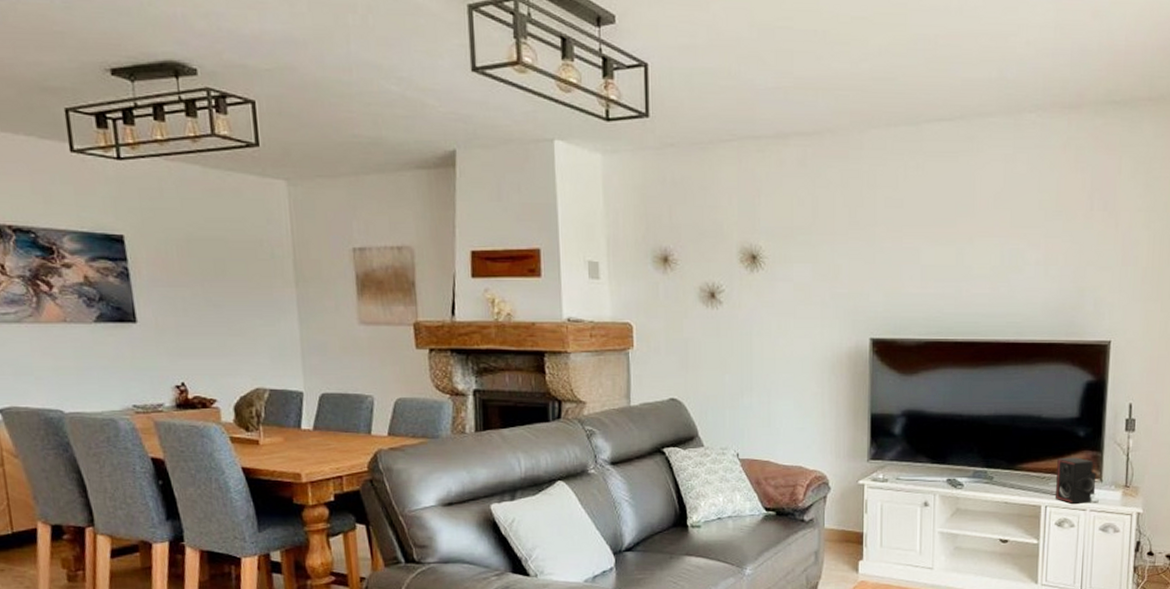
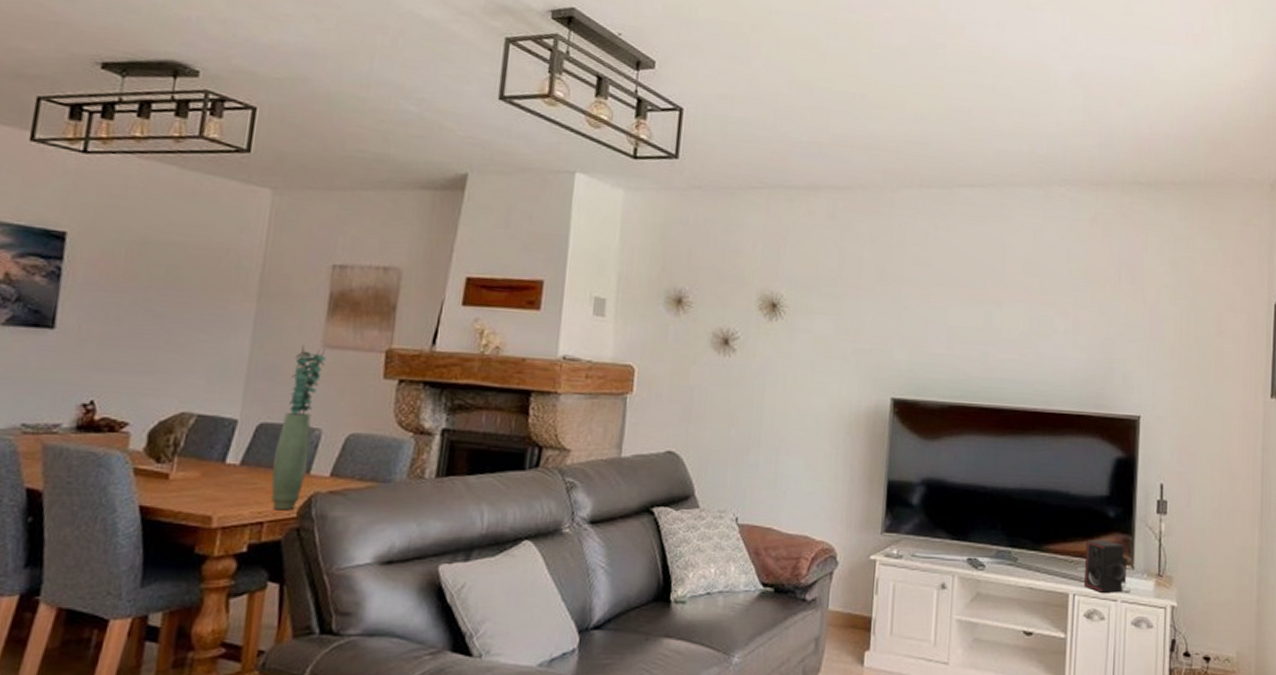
vase: none [338,324,368,466] -> present [271,345,326,511]

